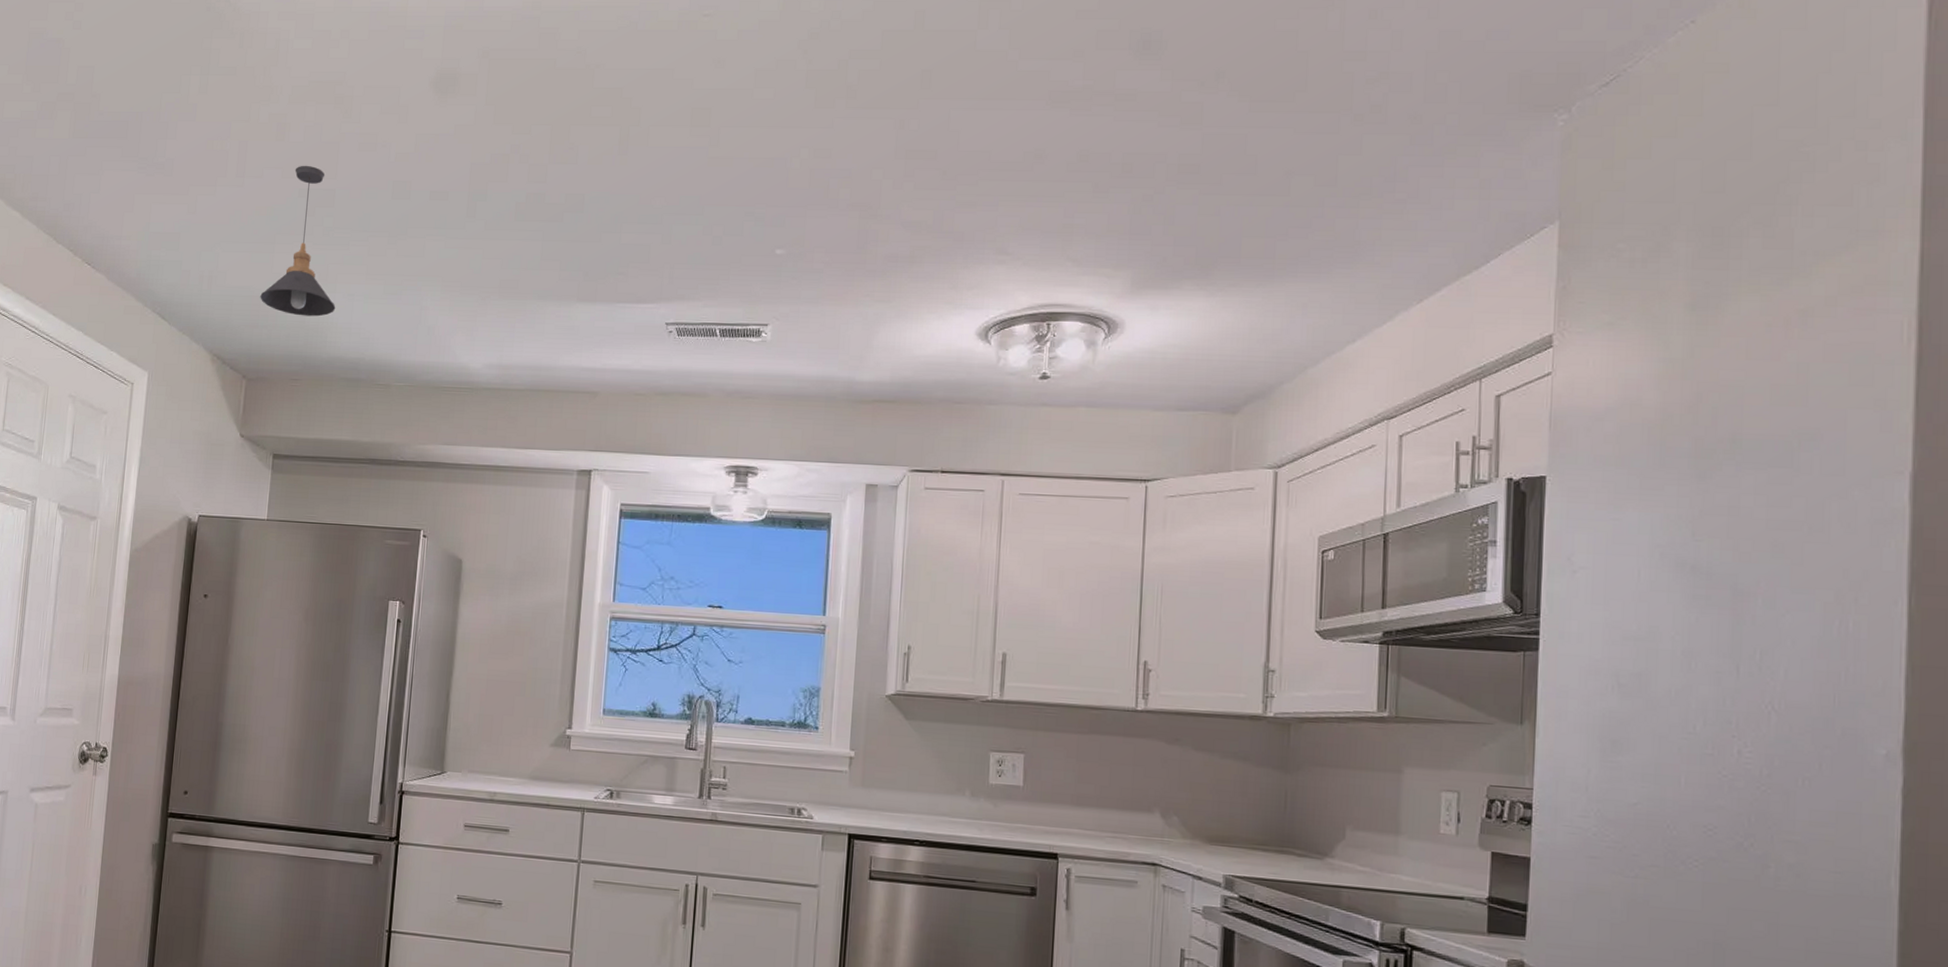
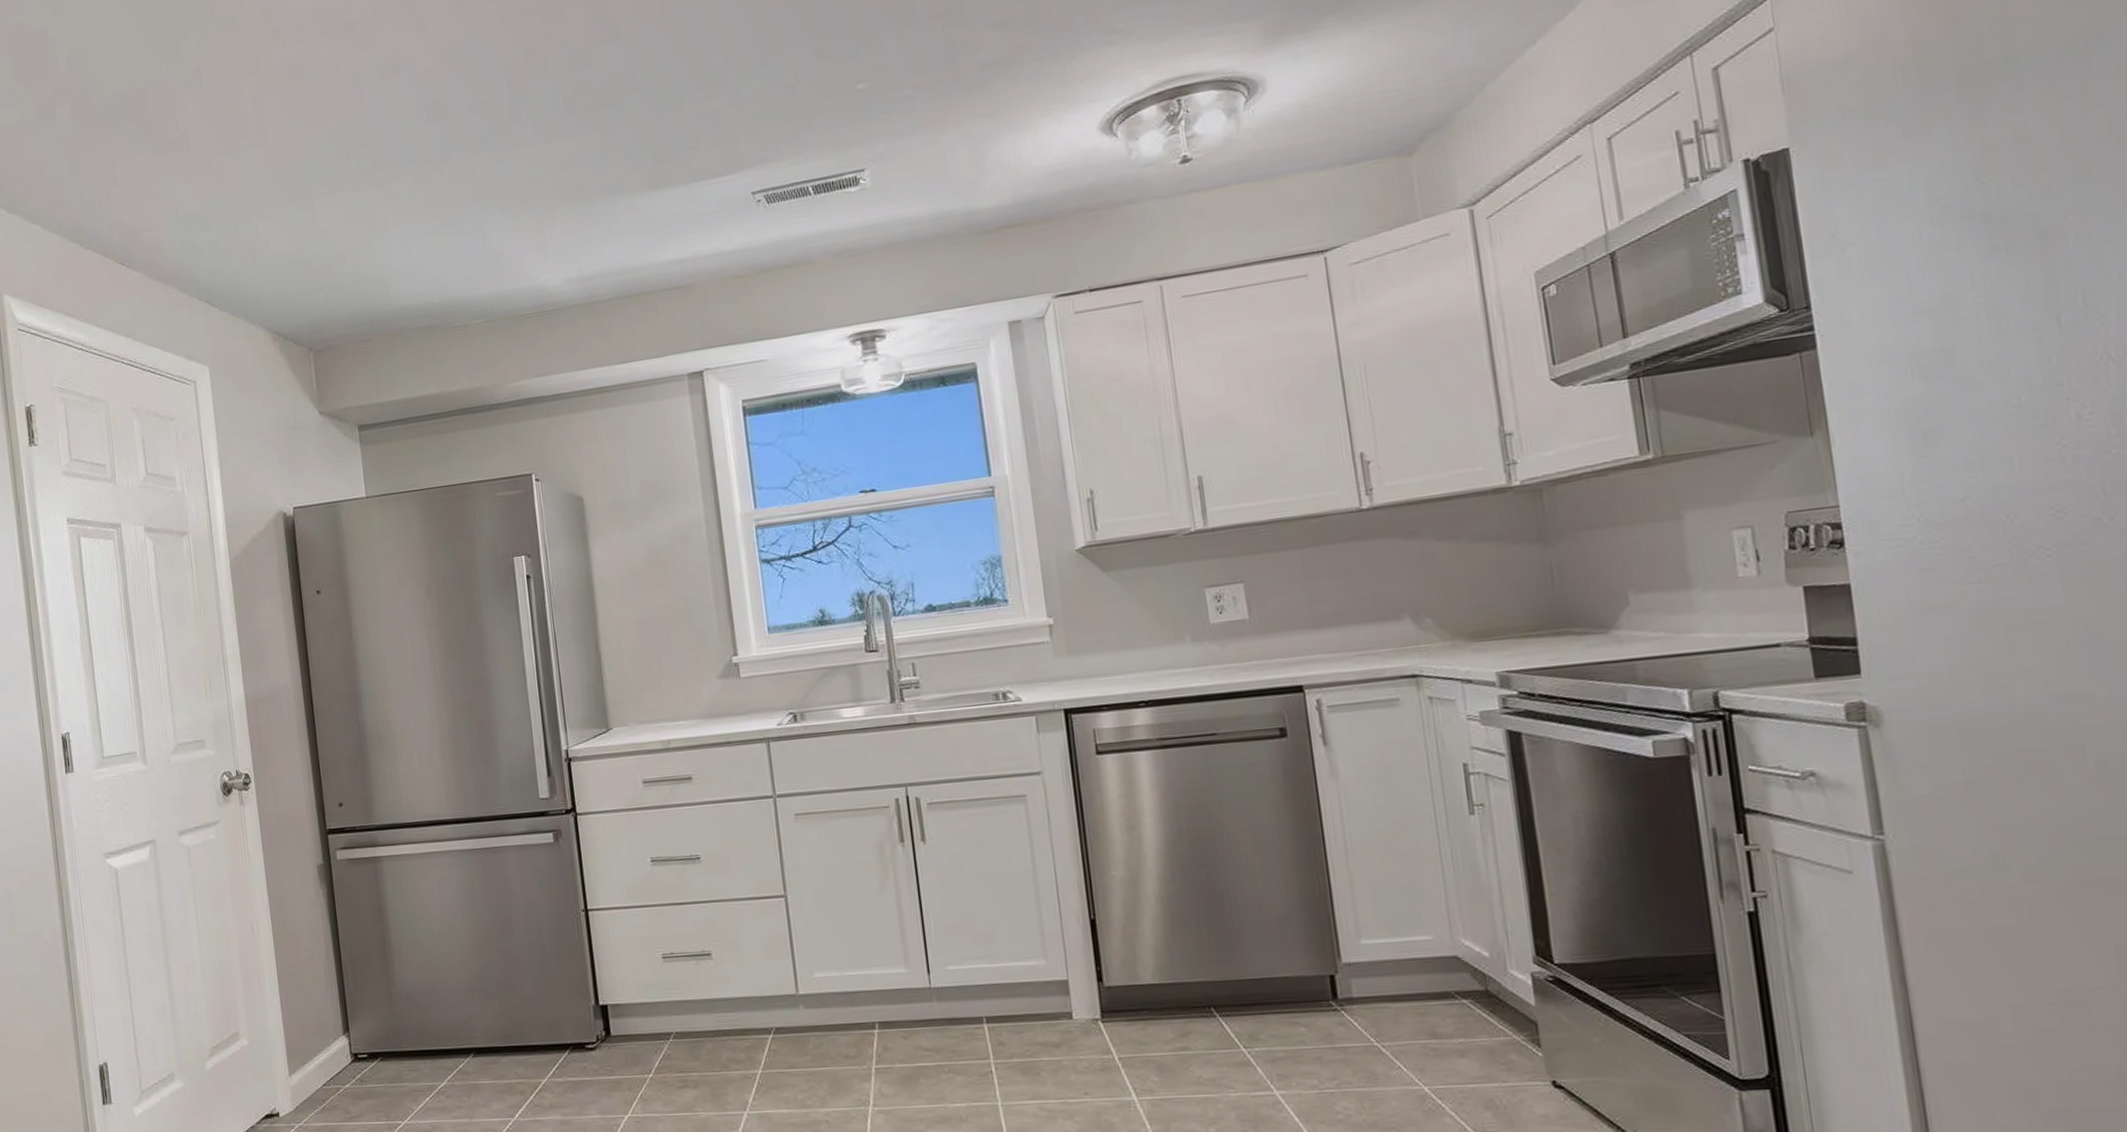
pendant light: present [260,165,336,317] -> none [309,106,392,272]

